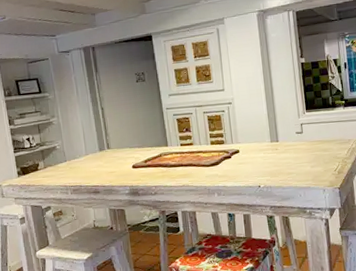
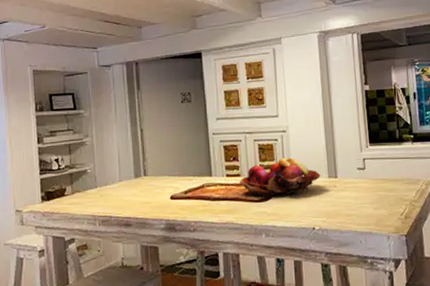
fruit basket: none [193,126,264,162] -> present [240,158,321,197]

